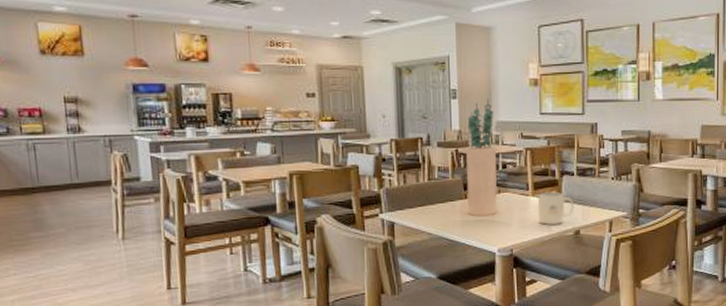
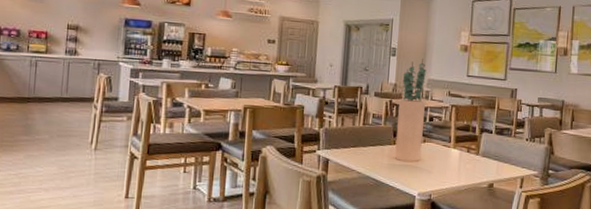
mug: present [537,192,575,225] -> none [457,146,491,176]

